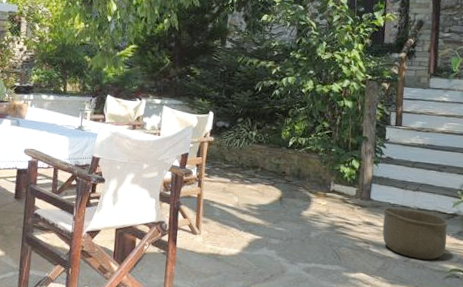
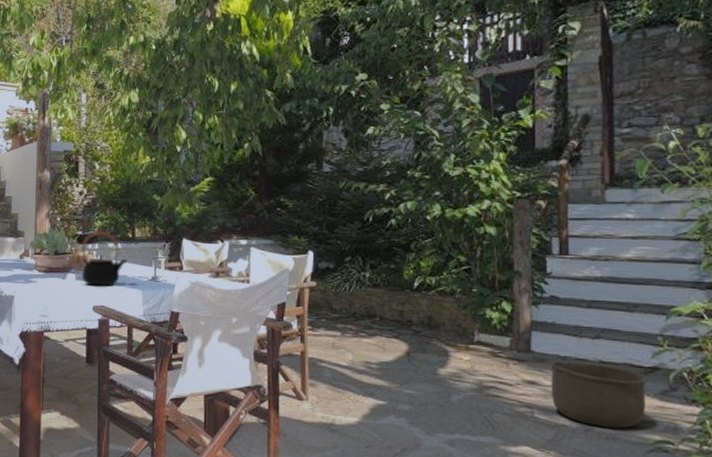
teapot: none [16,84,58,133] -> present [81,231,128,287]

